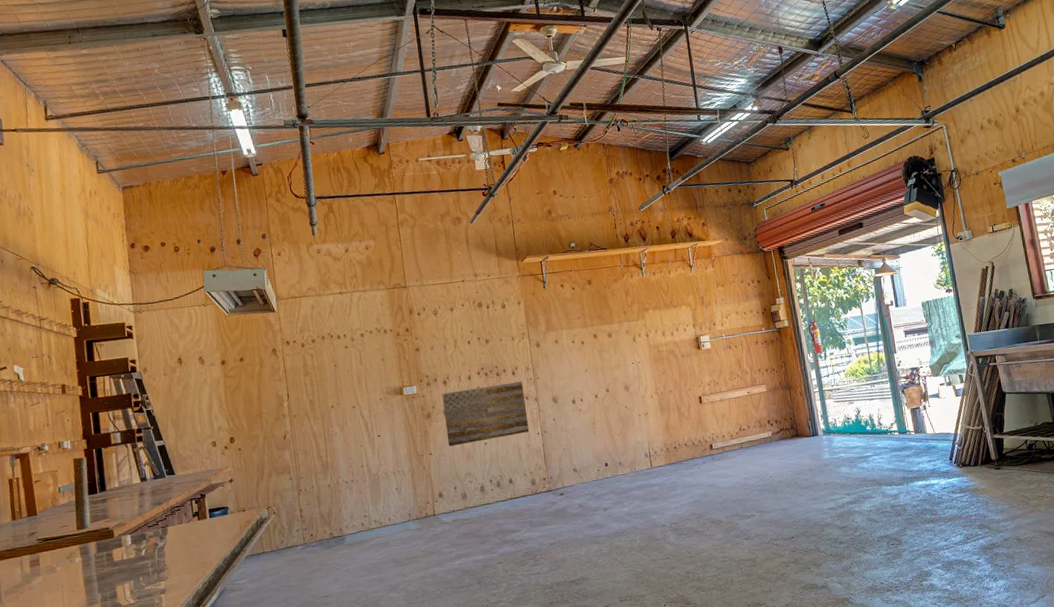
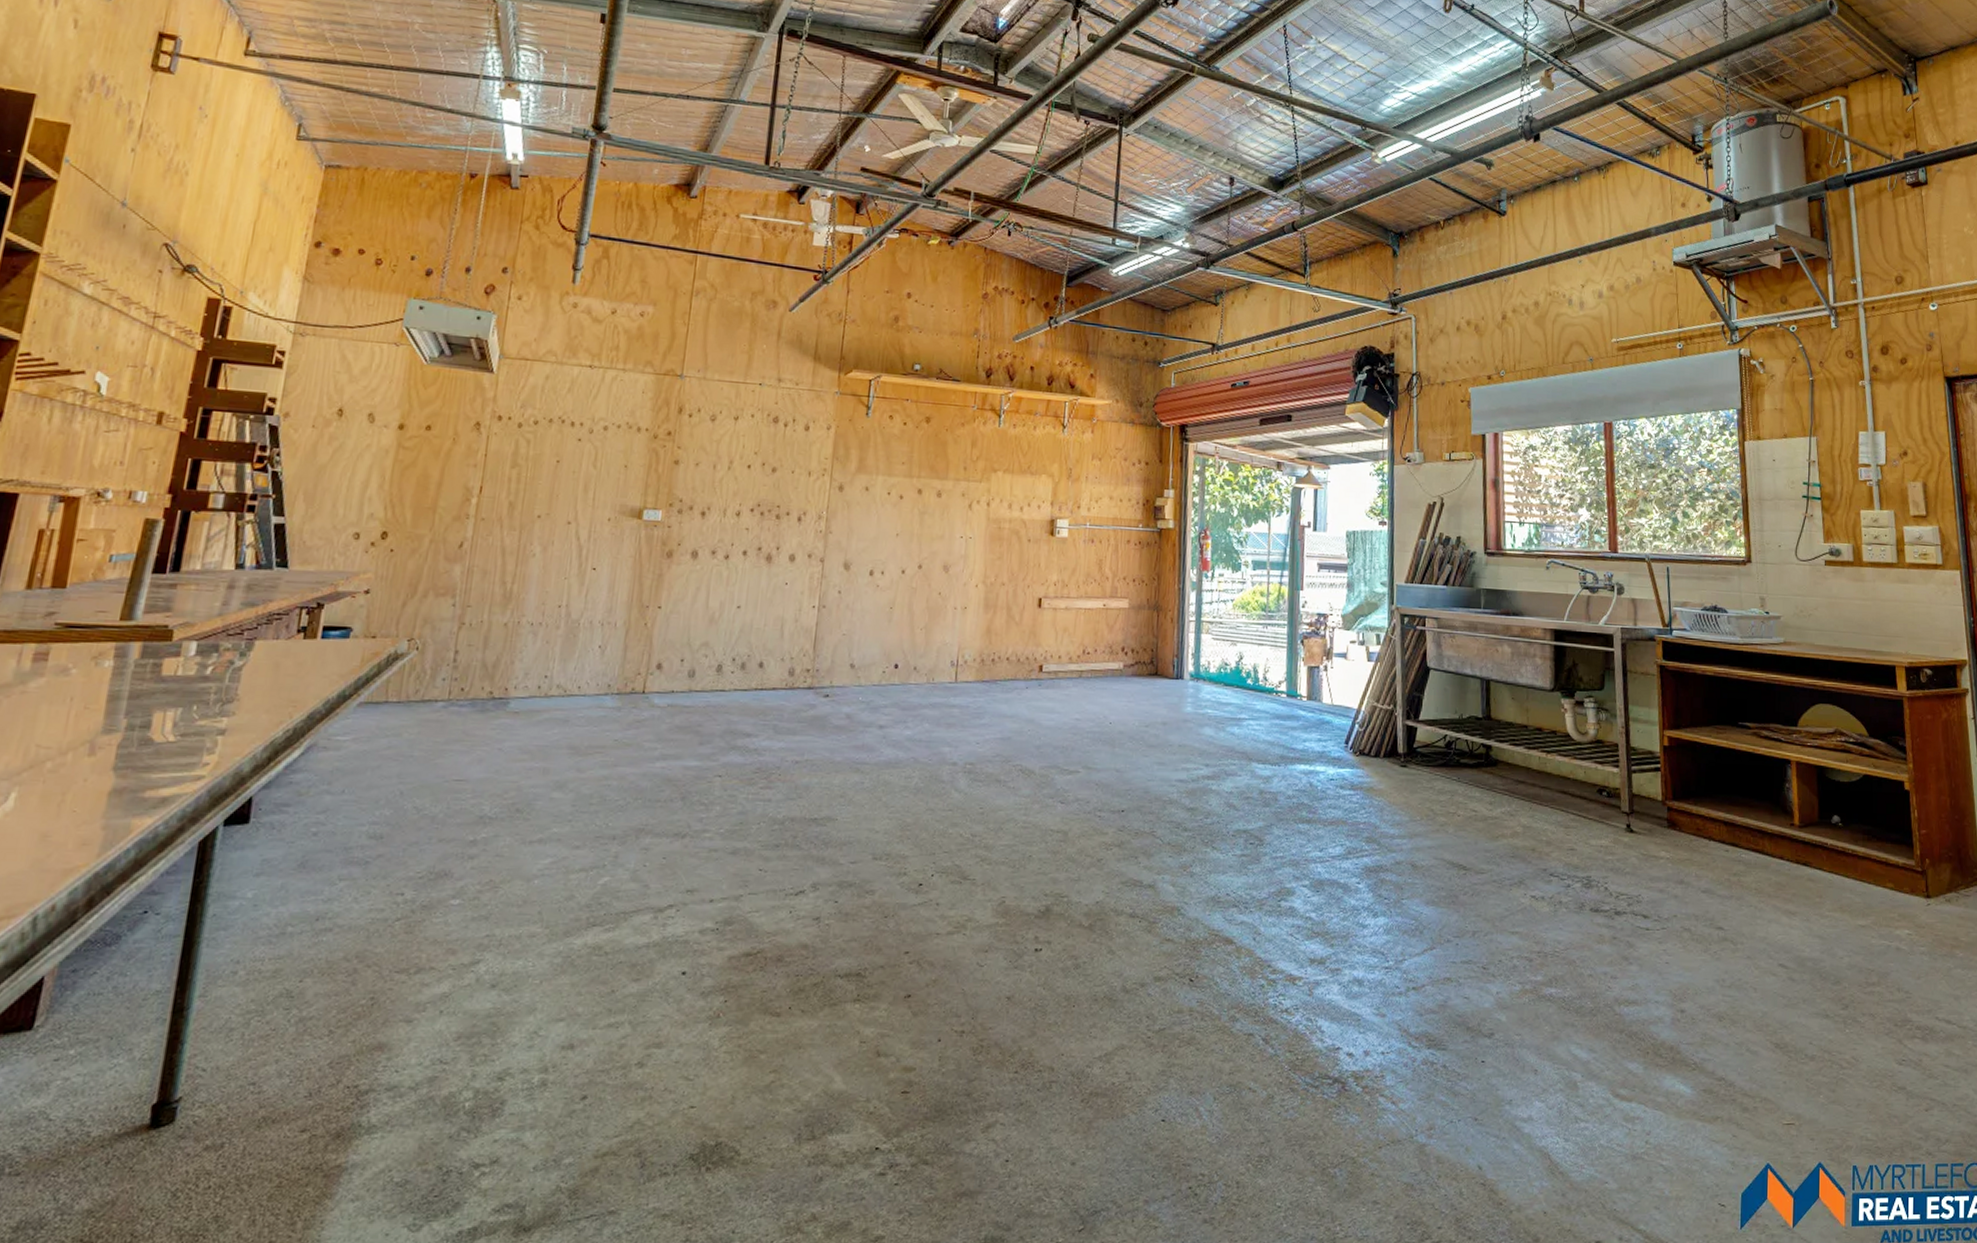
wall art: present [442,381,530,447] -> none [686,528,809,603]

